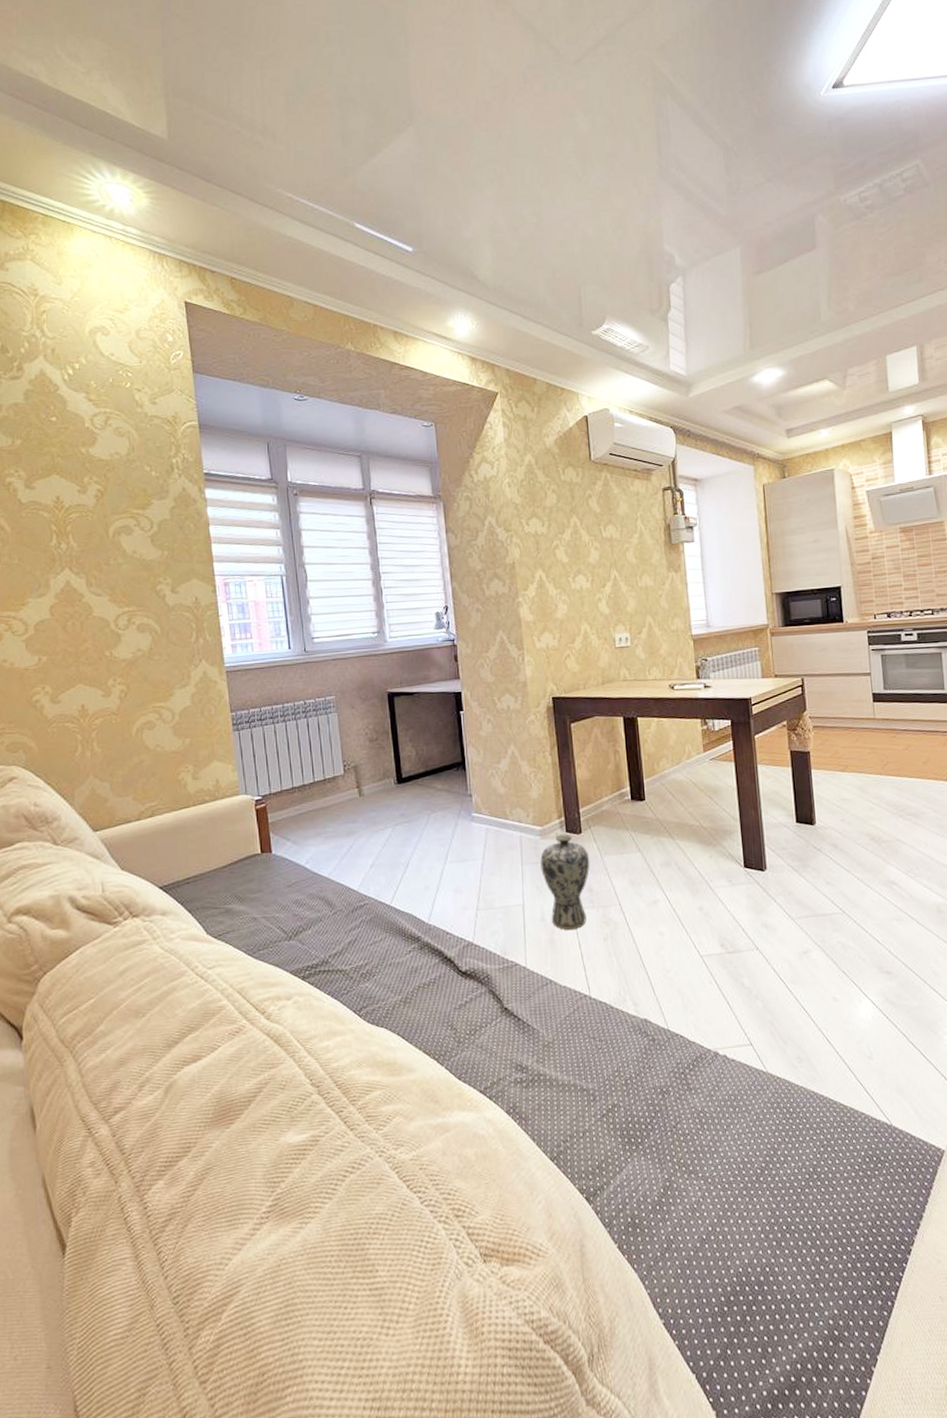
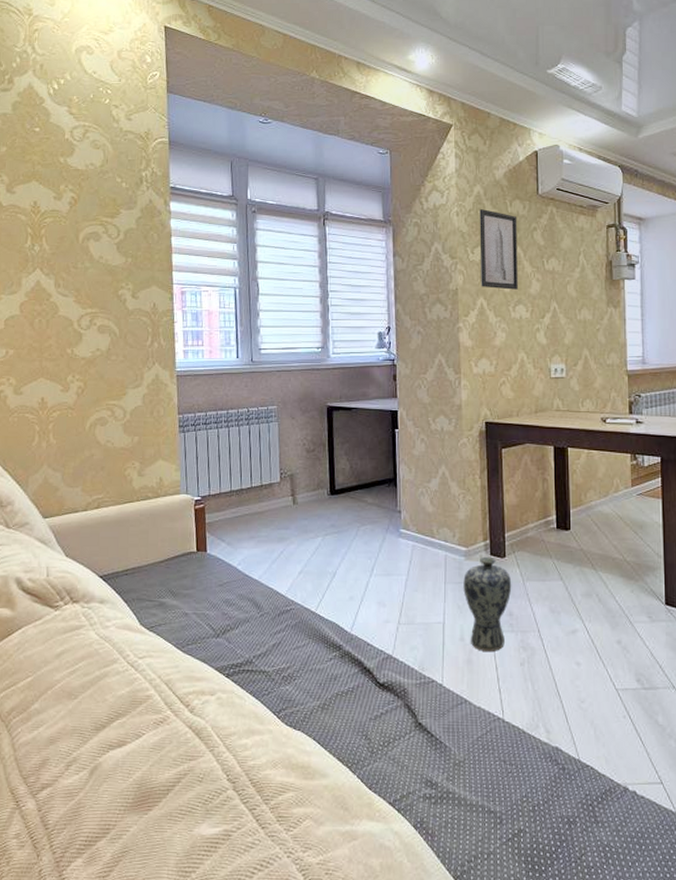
wall art: none [532,479,576,560] -> present [480,209,518,290]

